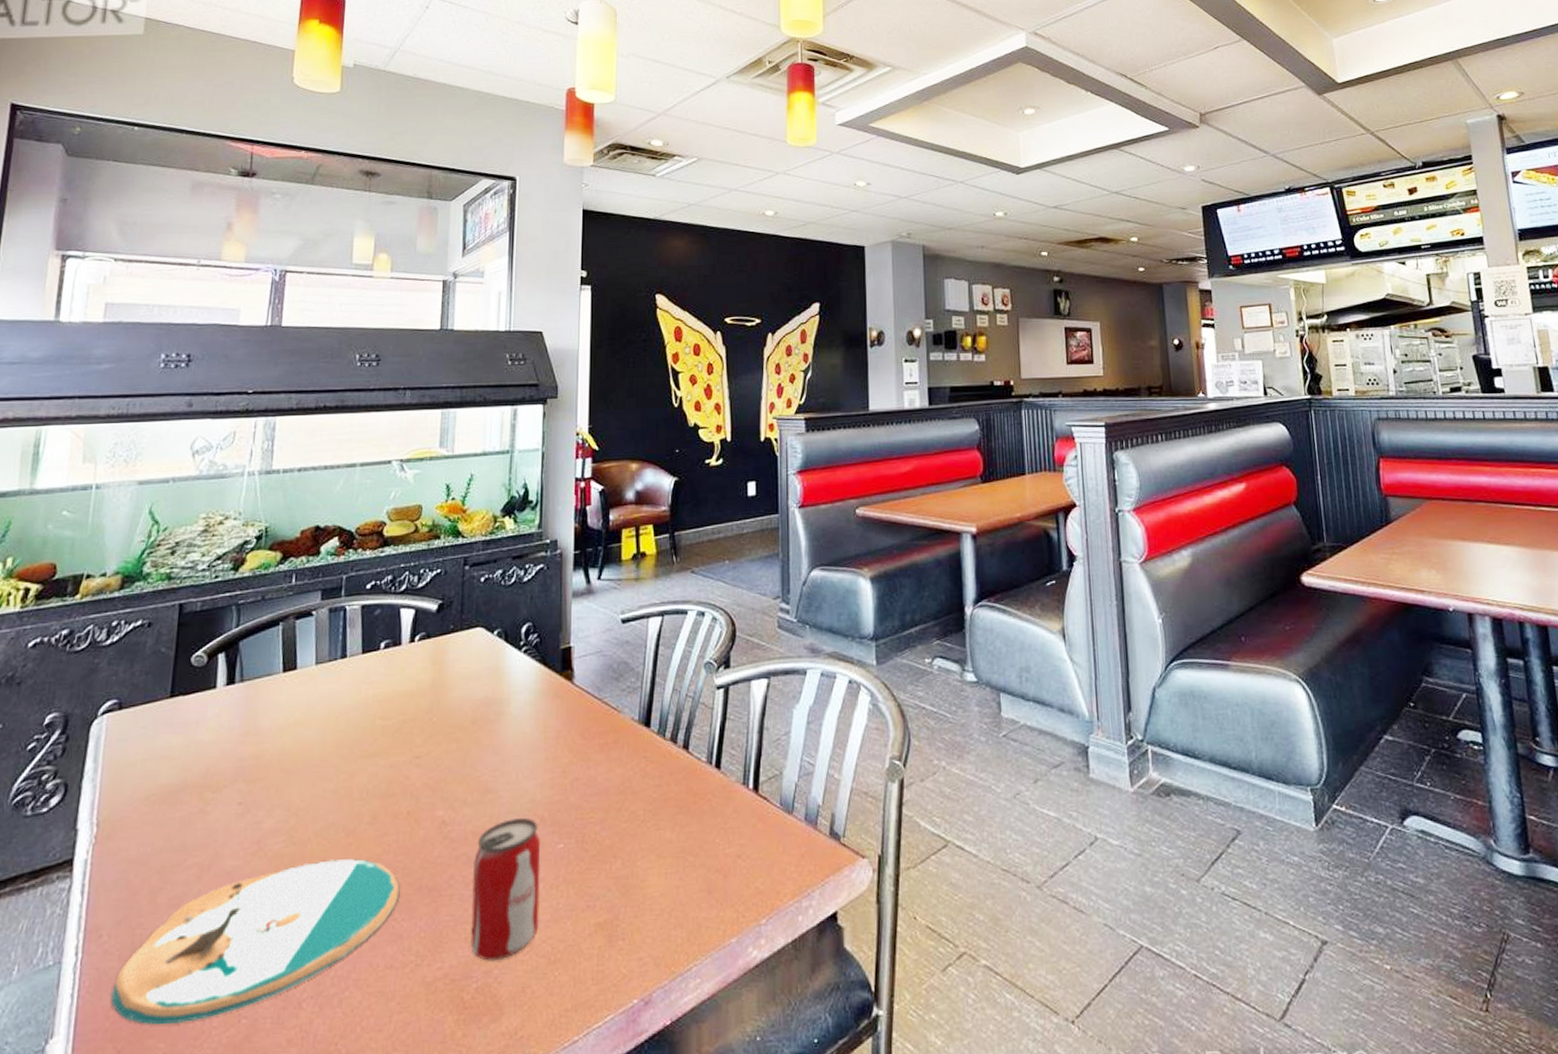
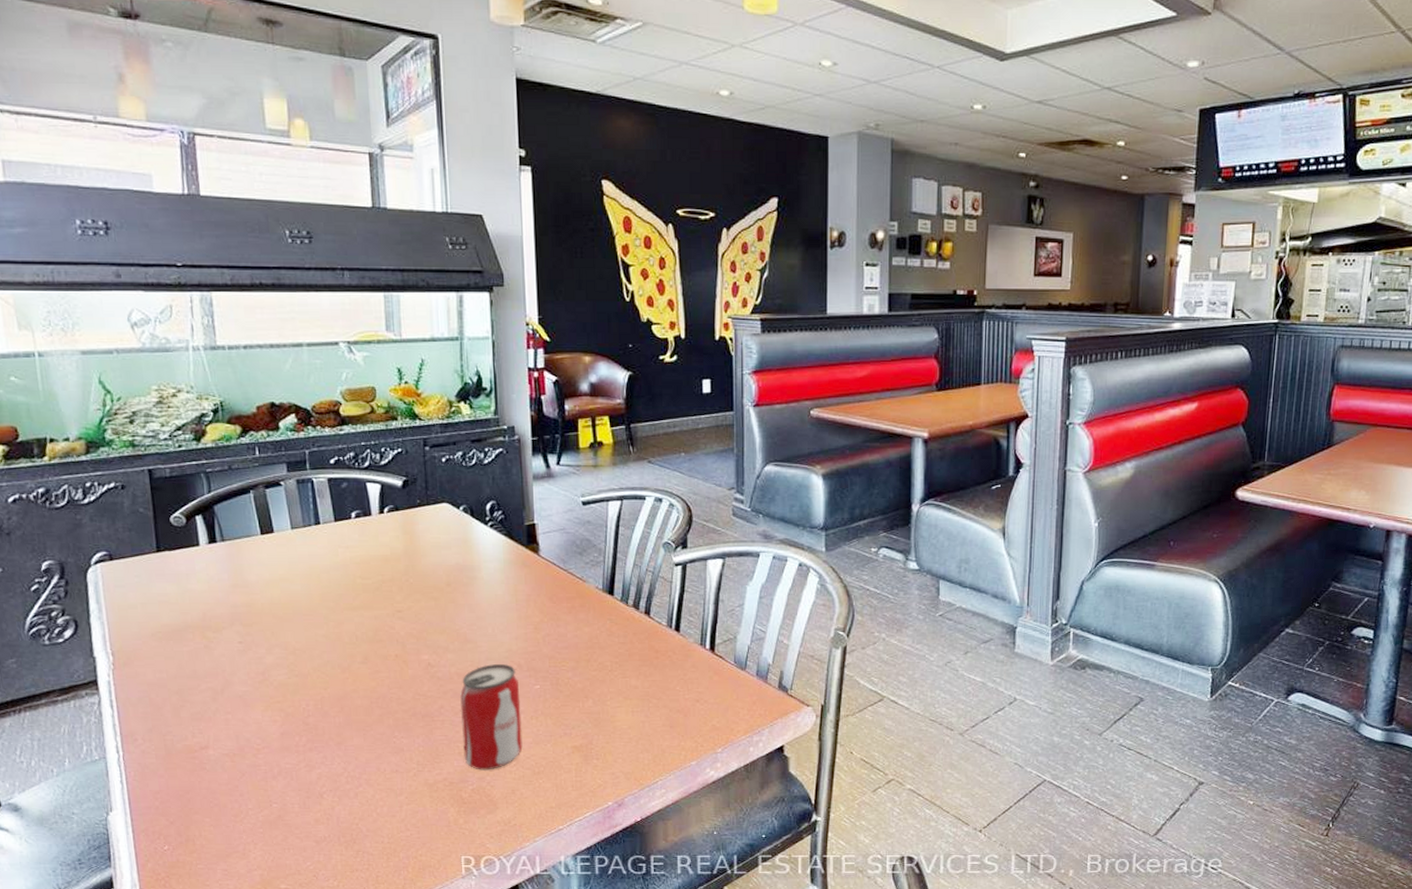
plate: present [111,859,400,1024] -> none [155,690,397,806]

